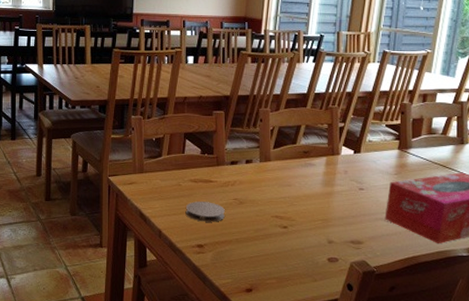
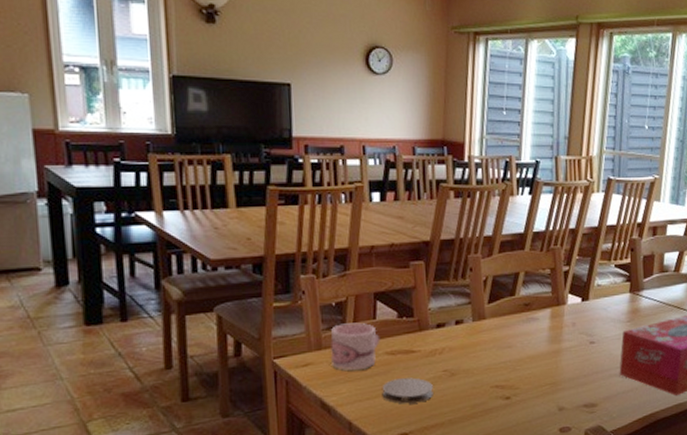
mug: none [149,155,187,191] -> present [330,322,381,370]

